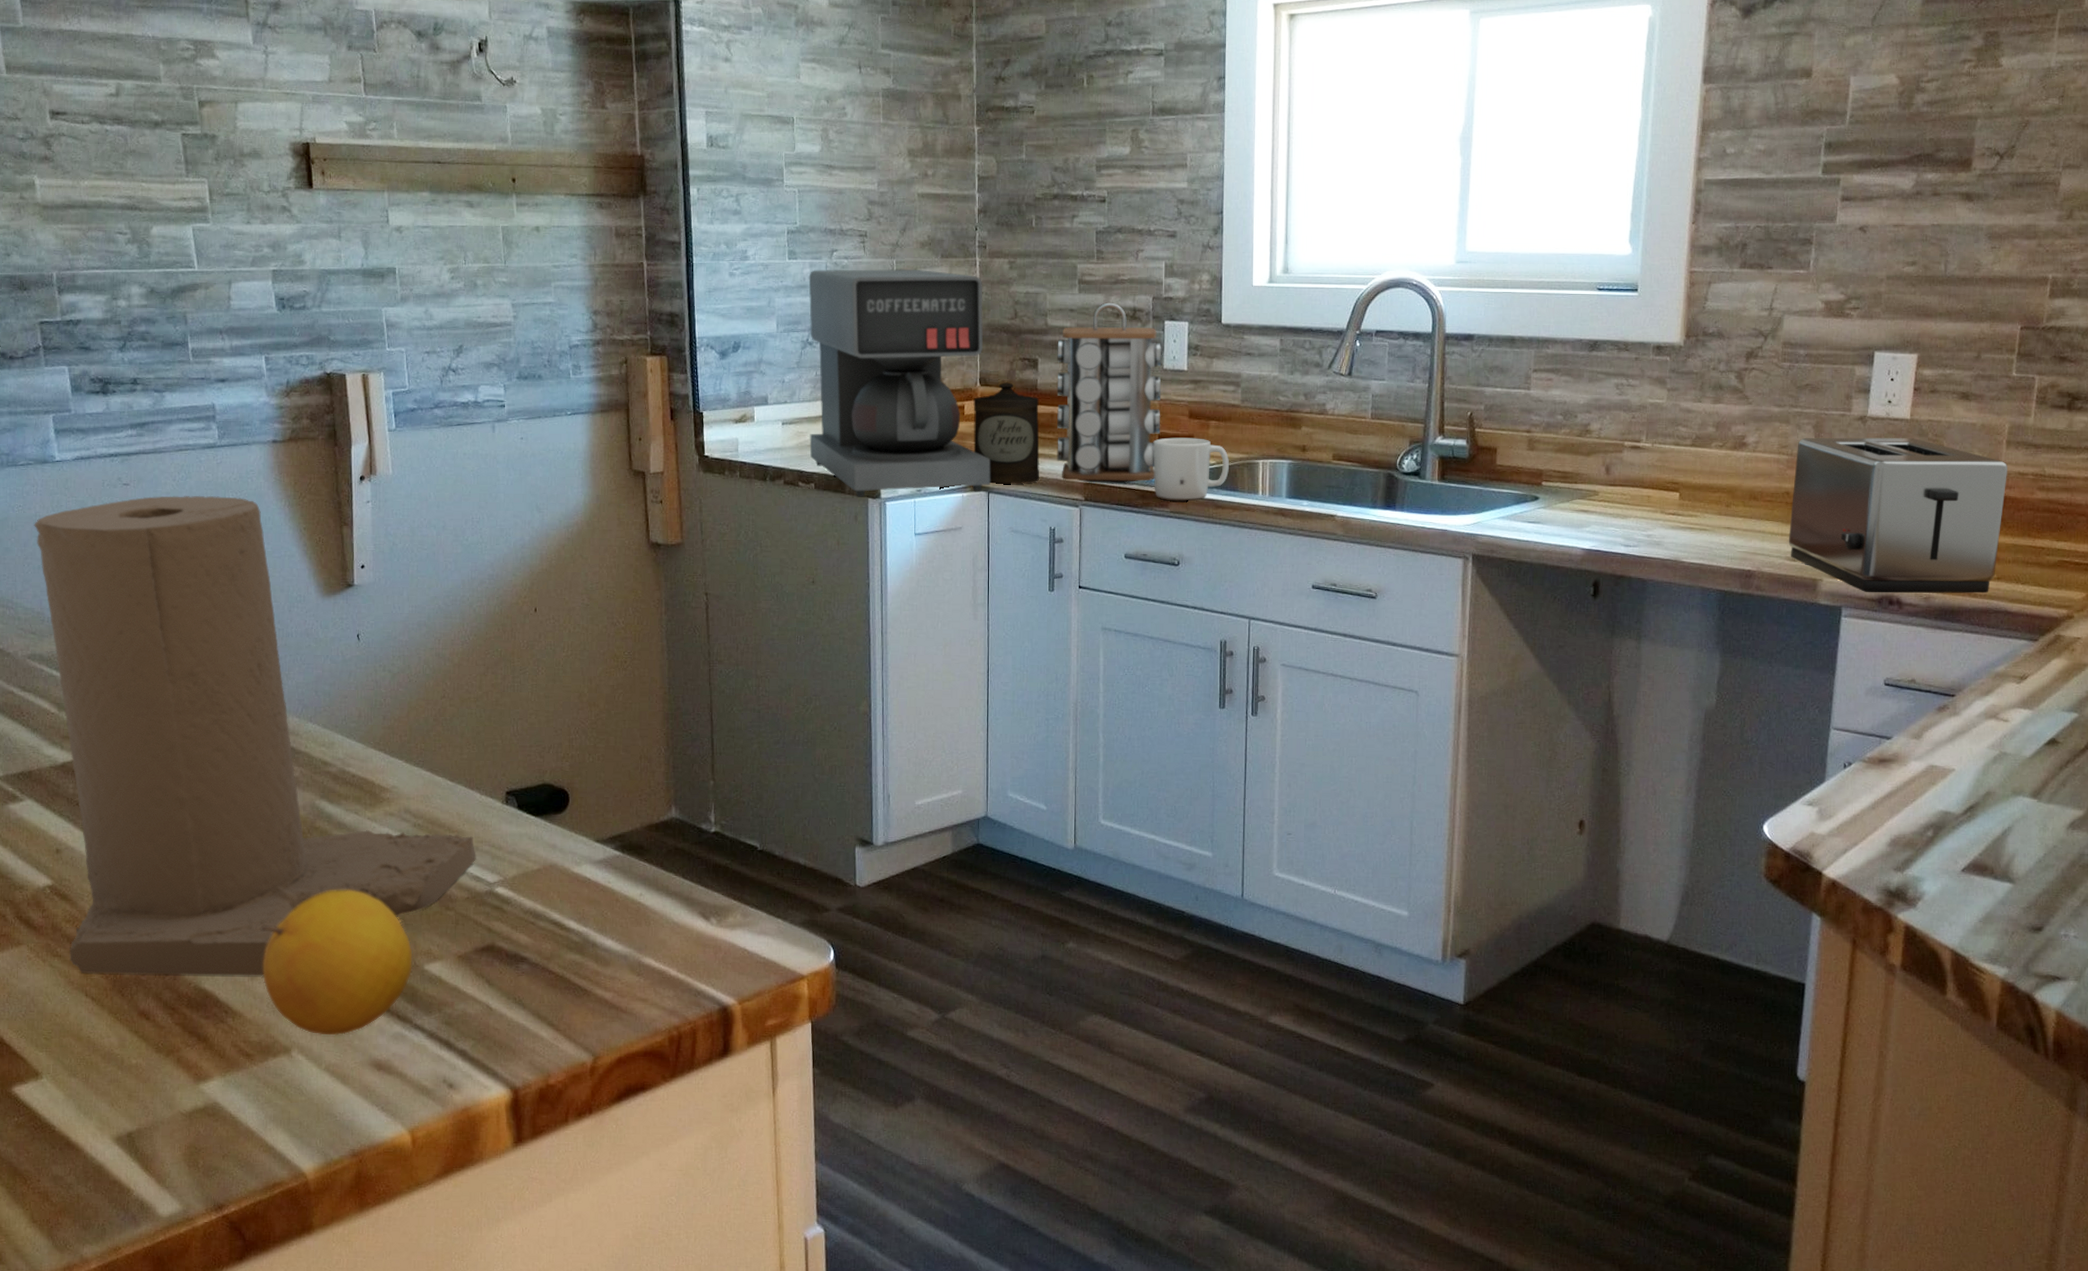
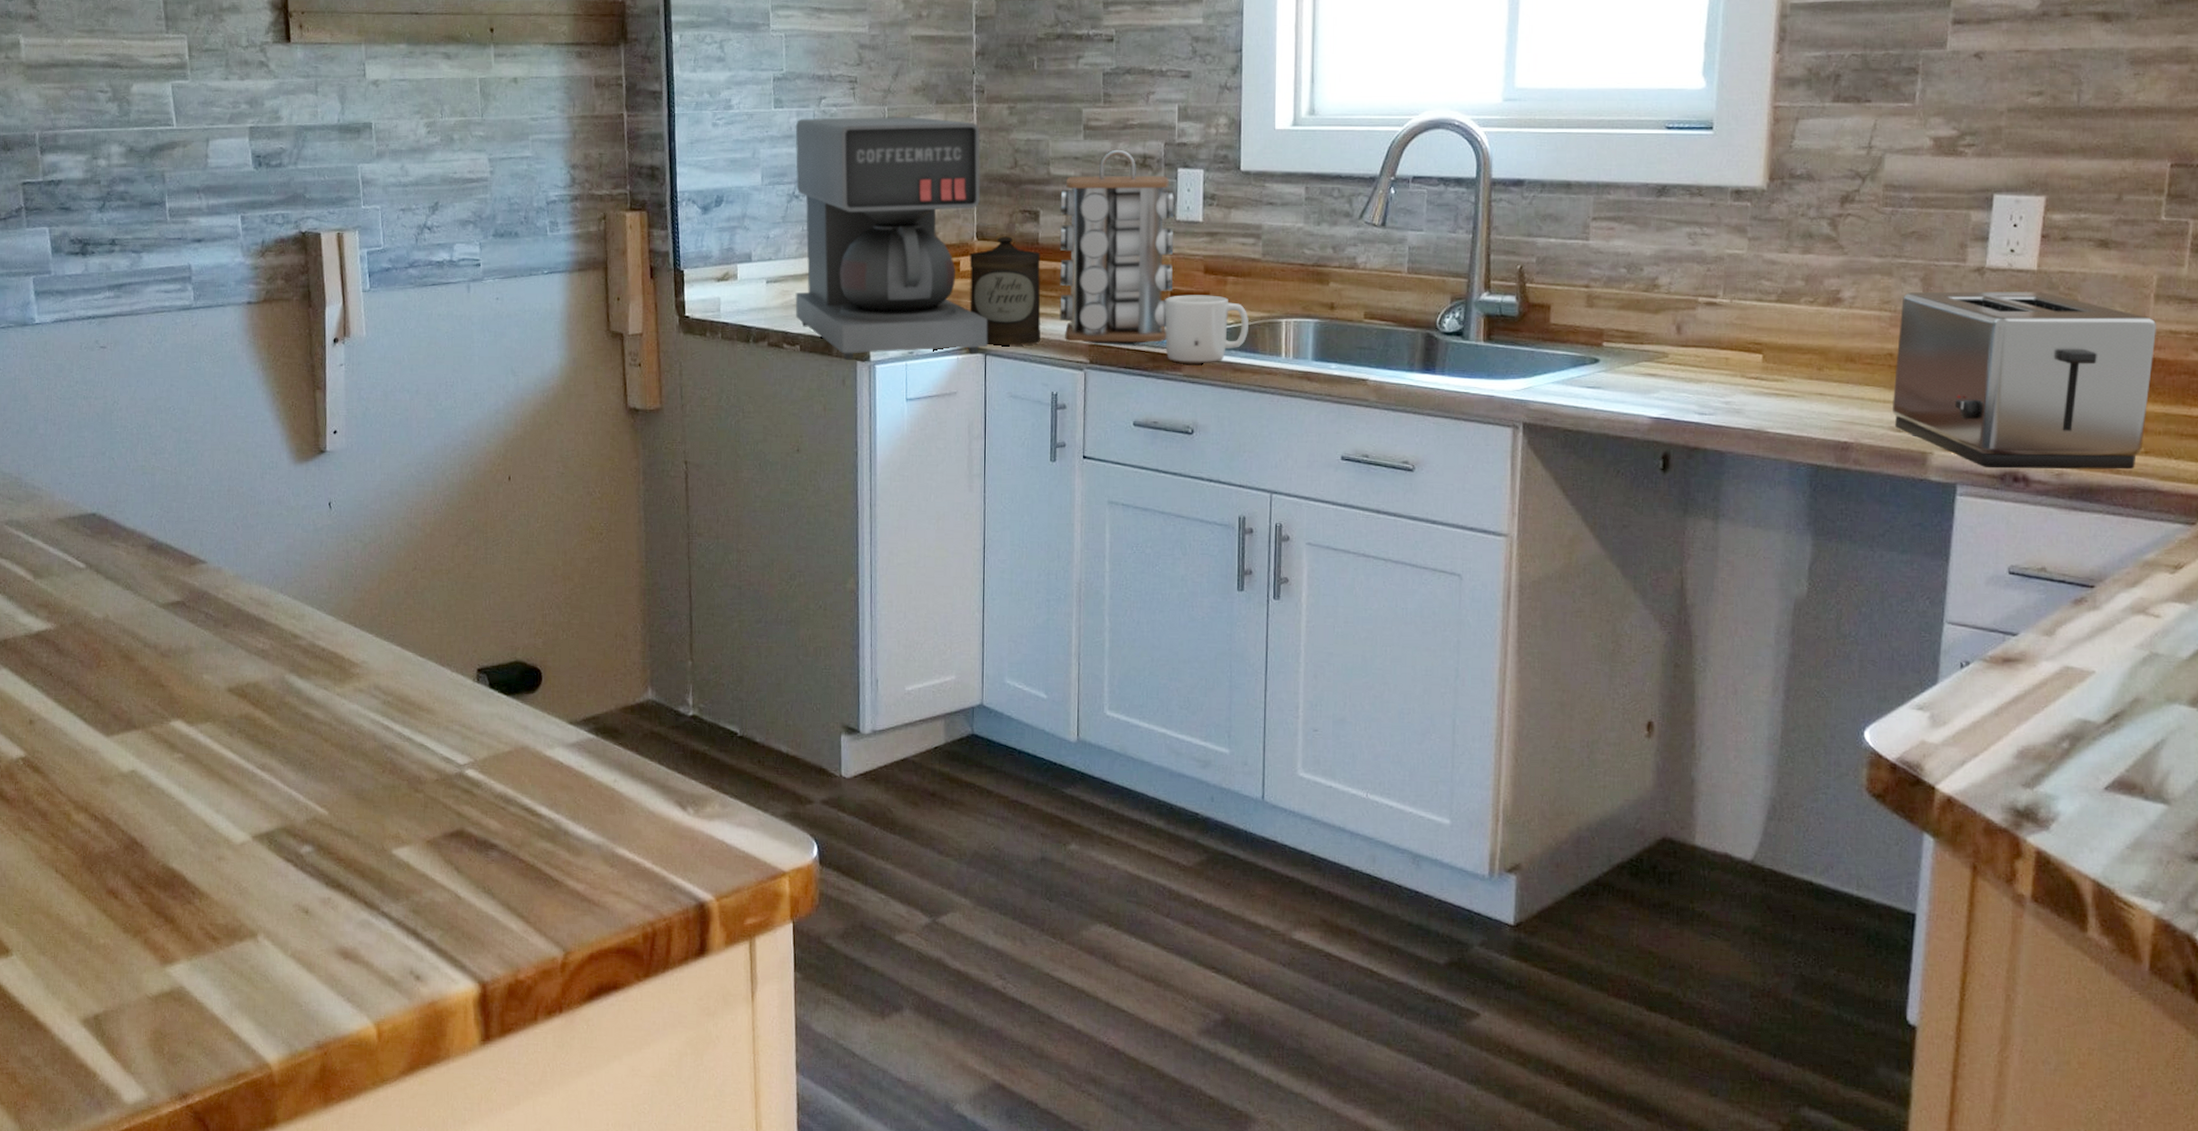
paper towel: present [34,495,476,976] -> none [13,358,446,857]
fruit: present [261,889,413,1036] -> none [229,768,381,921]

